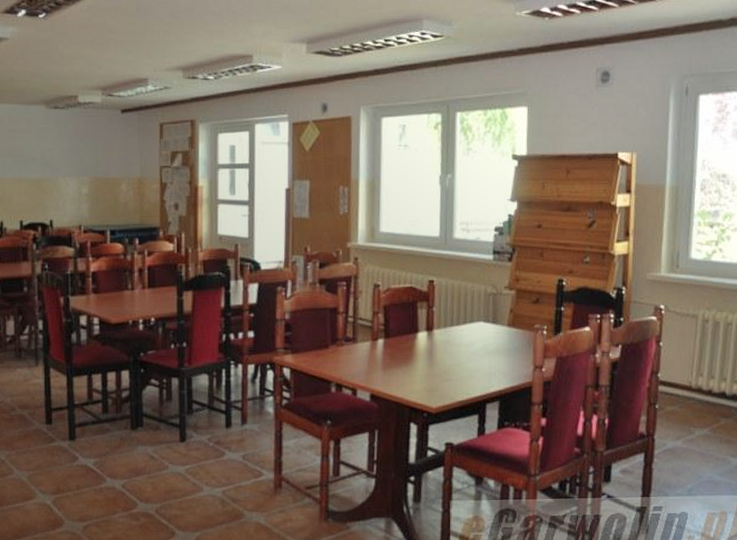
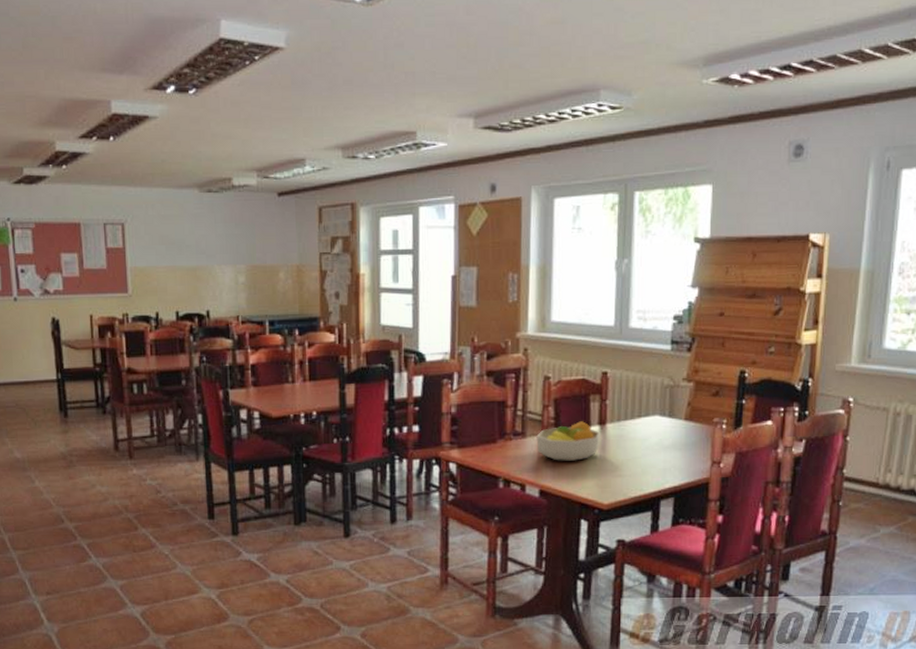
fruit bowl: none [367,327,429,366] -> present [536,421,601,461]

